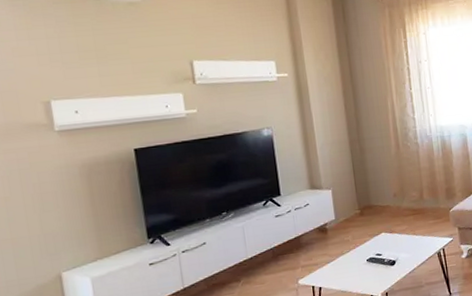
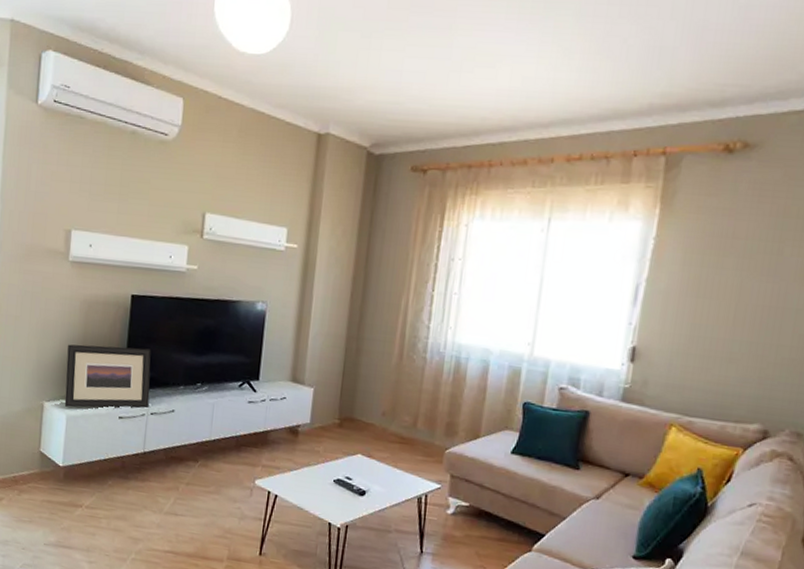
picture frame: none [74,194,178,270] -> present [64,344,151,408]

